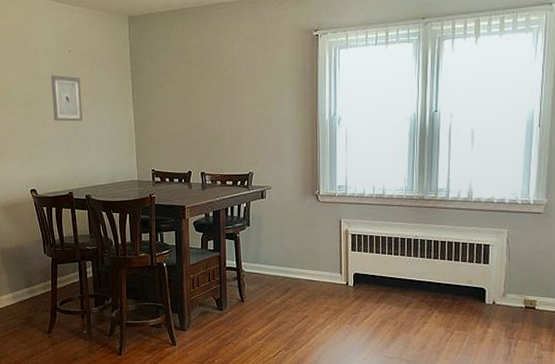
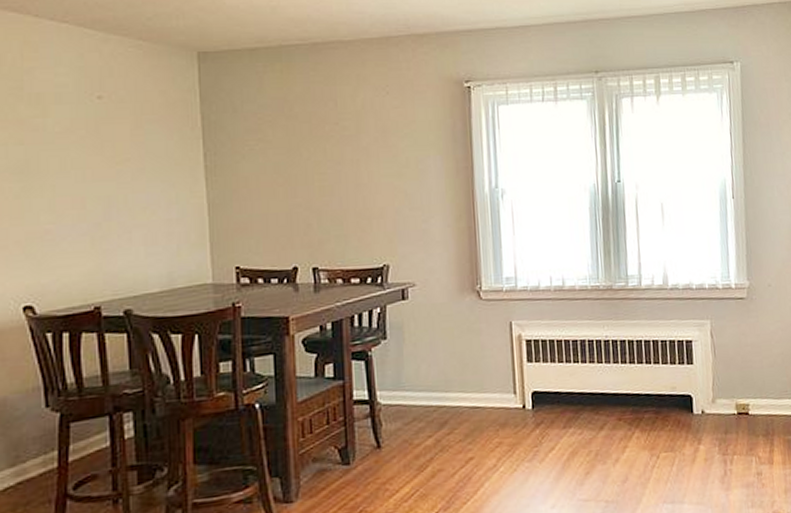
wall art: present [51,75,83,122] -> none [66,131,120,200]

